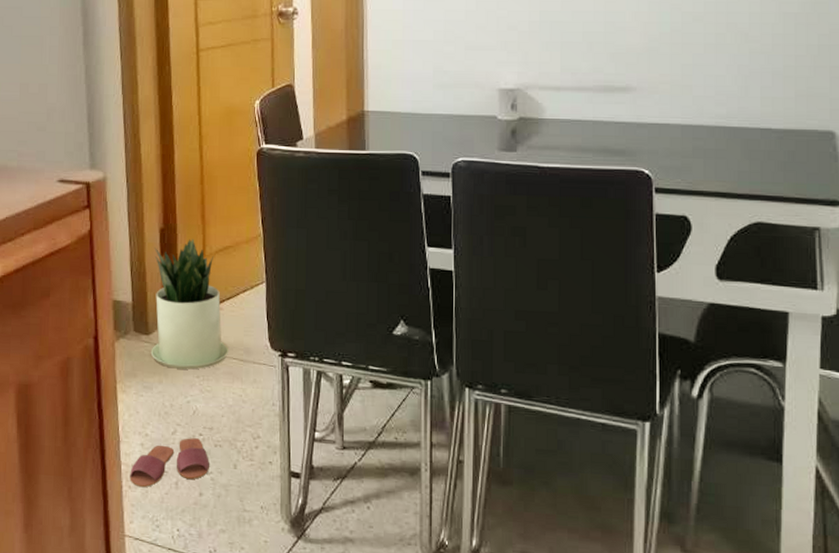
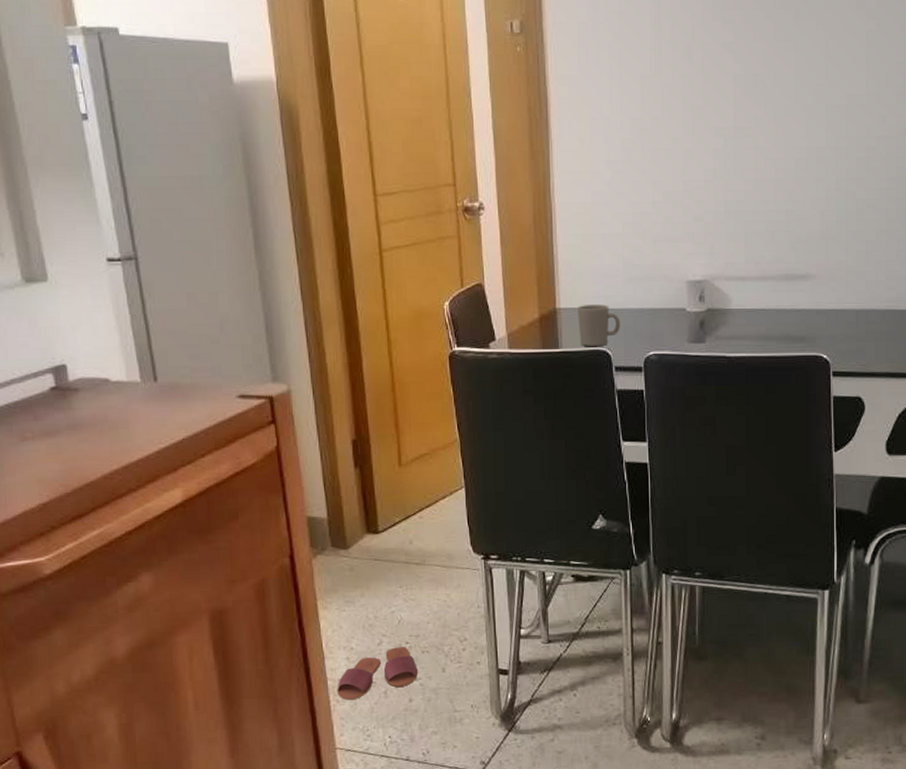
planter: present [150,239,230,370] -> none [348,449,432,581]
mug: none [385,109,429,151] -> present [577,305,621,347]

